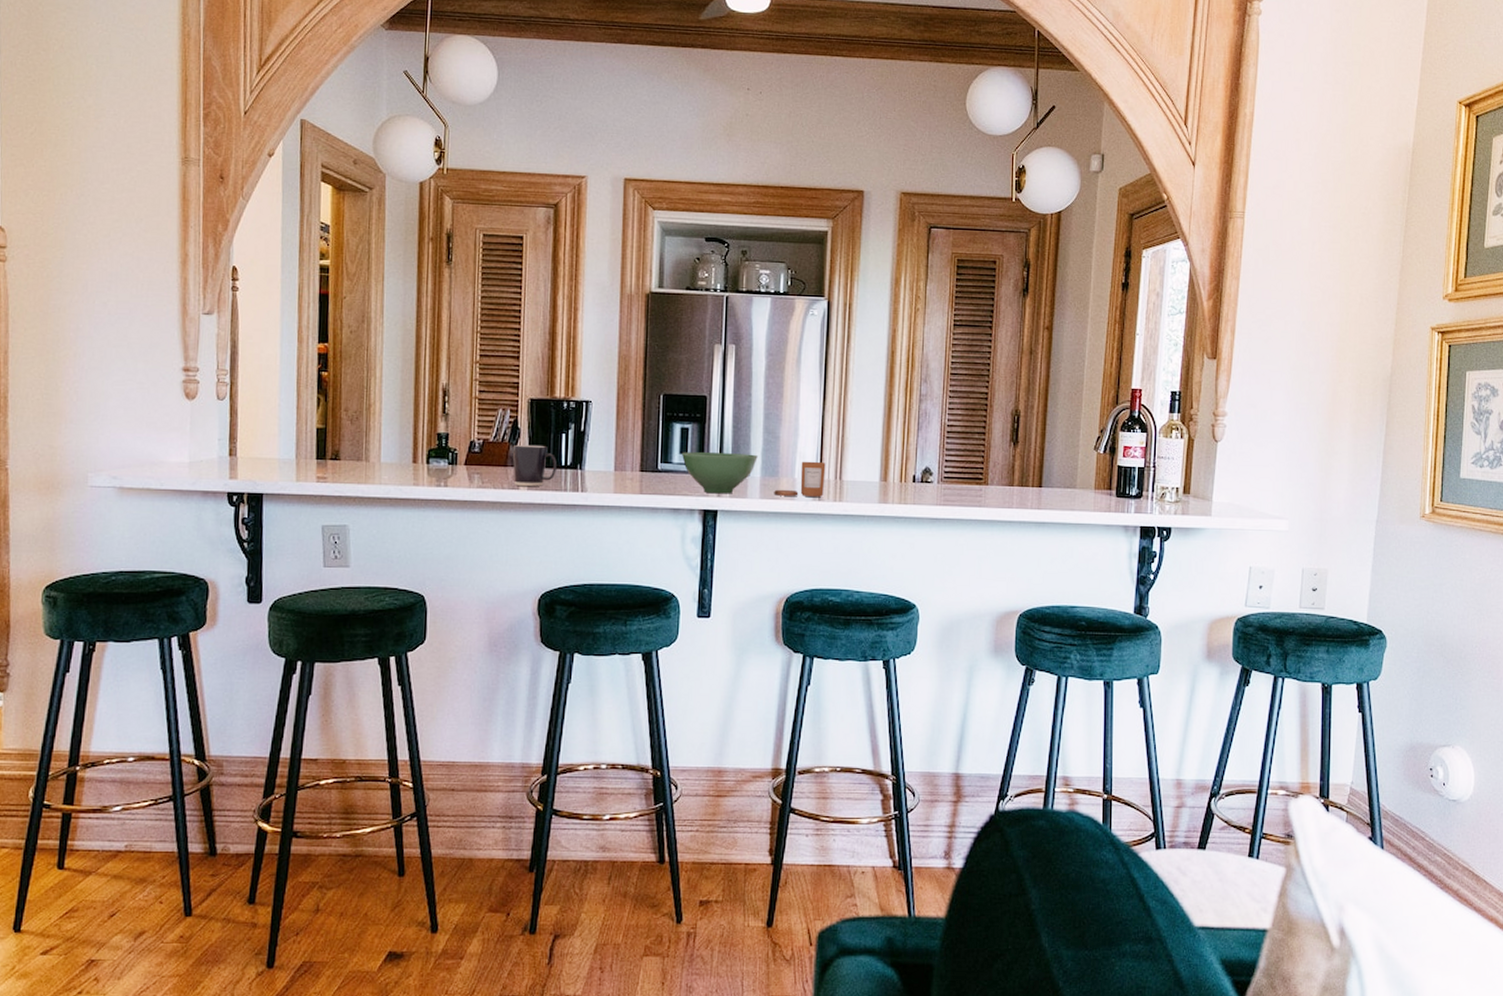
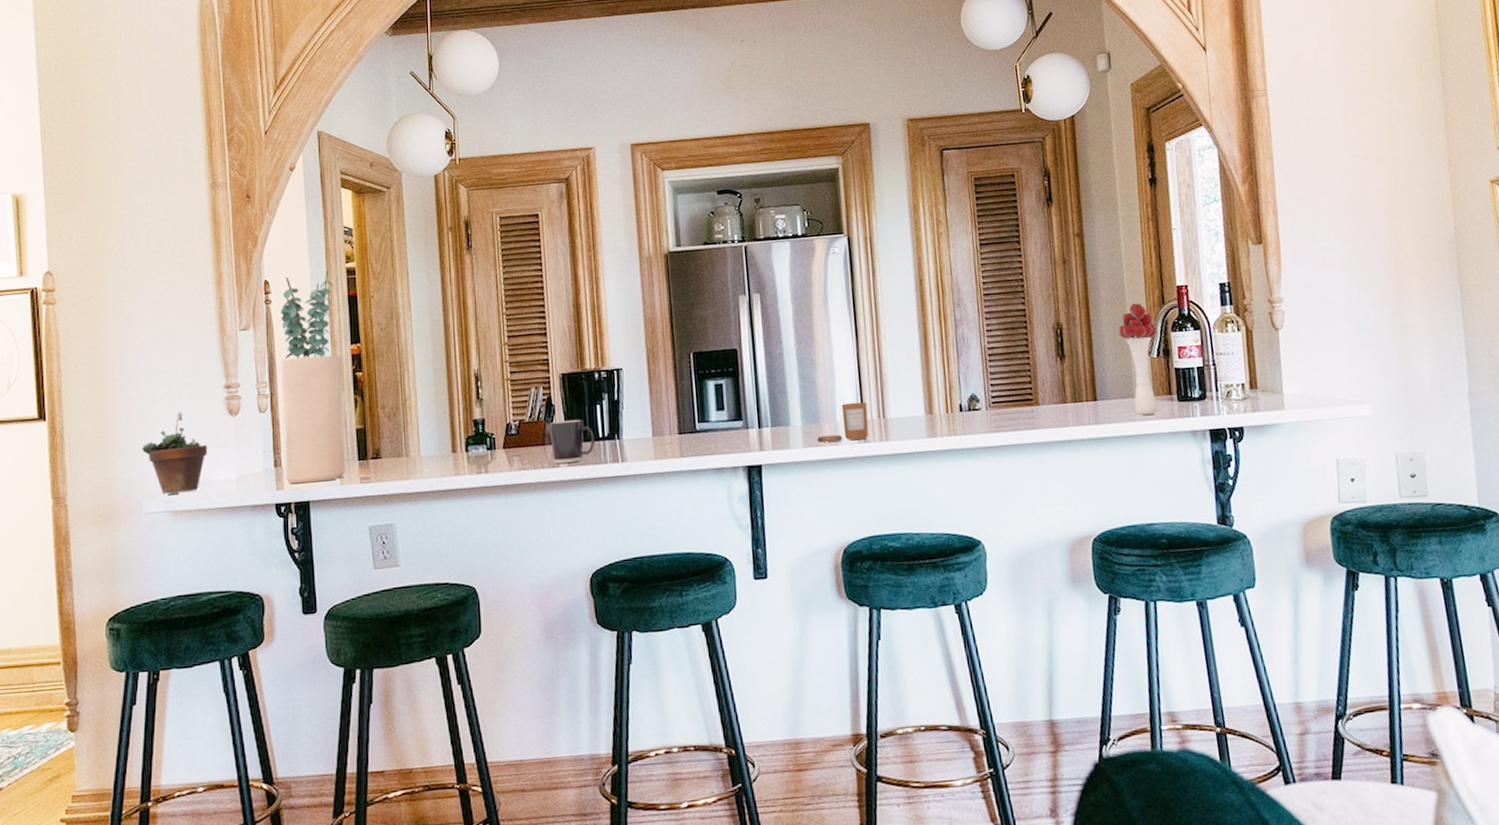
succulent plant: none [91,390,161,471] -> present [142,412,208,495]
vase: none [240,264,307,476] -> present [280,270,345,484]
bowl: present [681,452,758,494] -> none [717,402,796,449]
flower bouquet: none [1071,400,1107,506] -> present [1118,303,1157,415]

